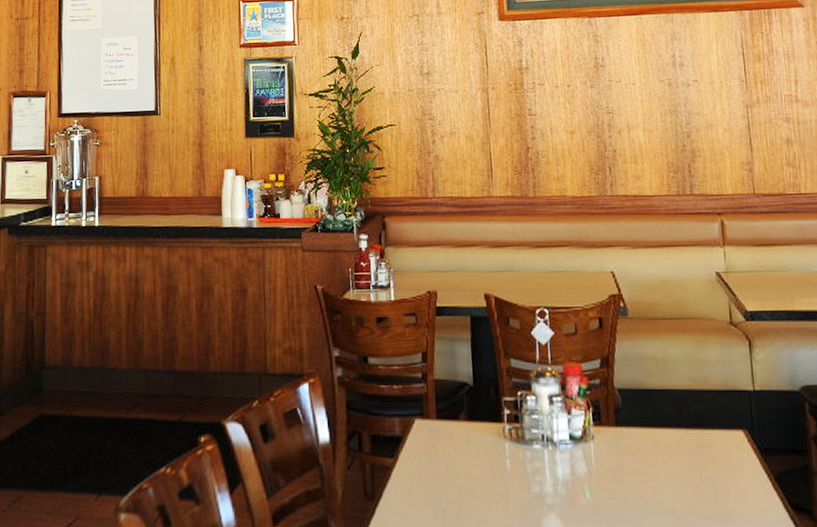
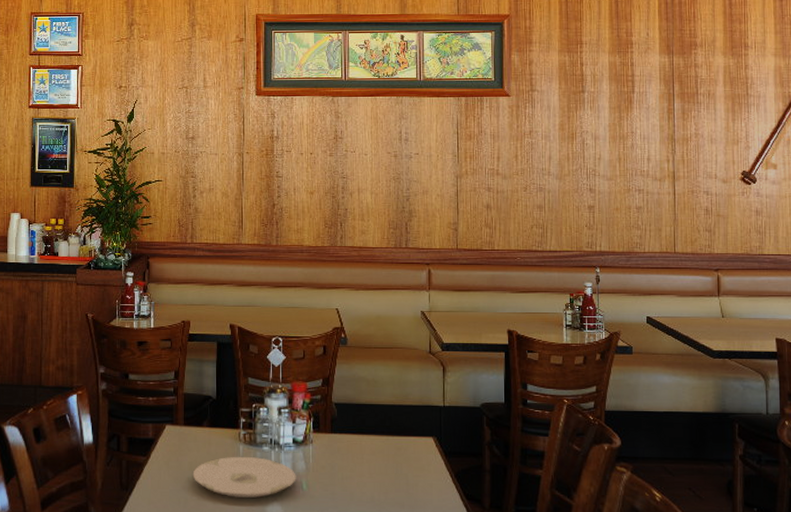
plate: none [450,456,577,510] -> present [192,456,296,499]

